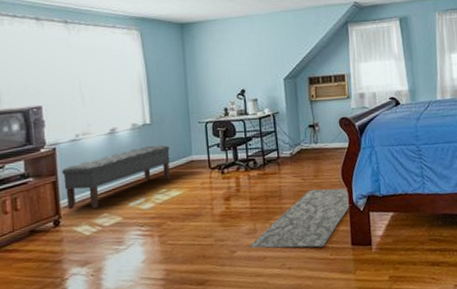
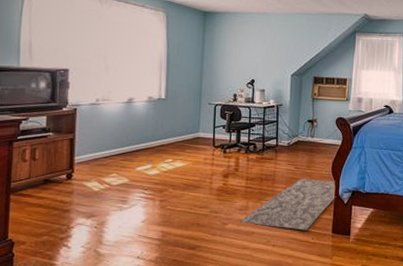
bench: present [61,144,171,210] -> none [79,118,180,169]

